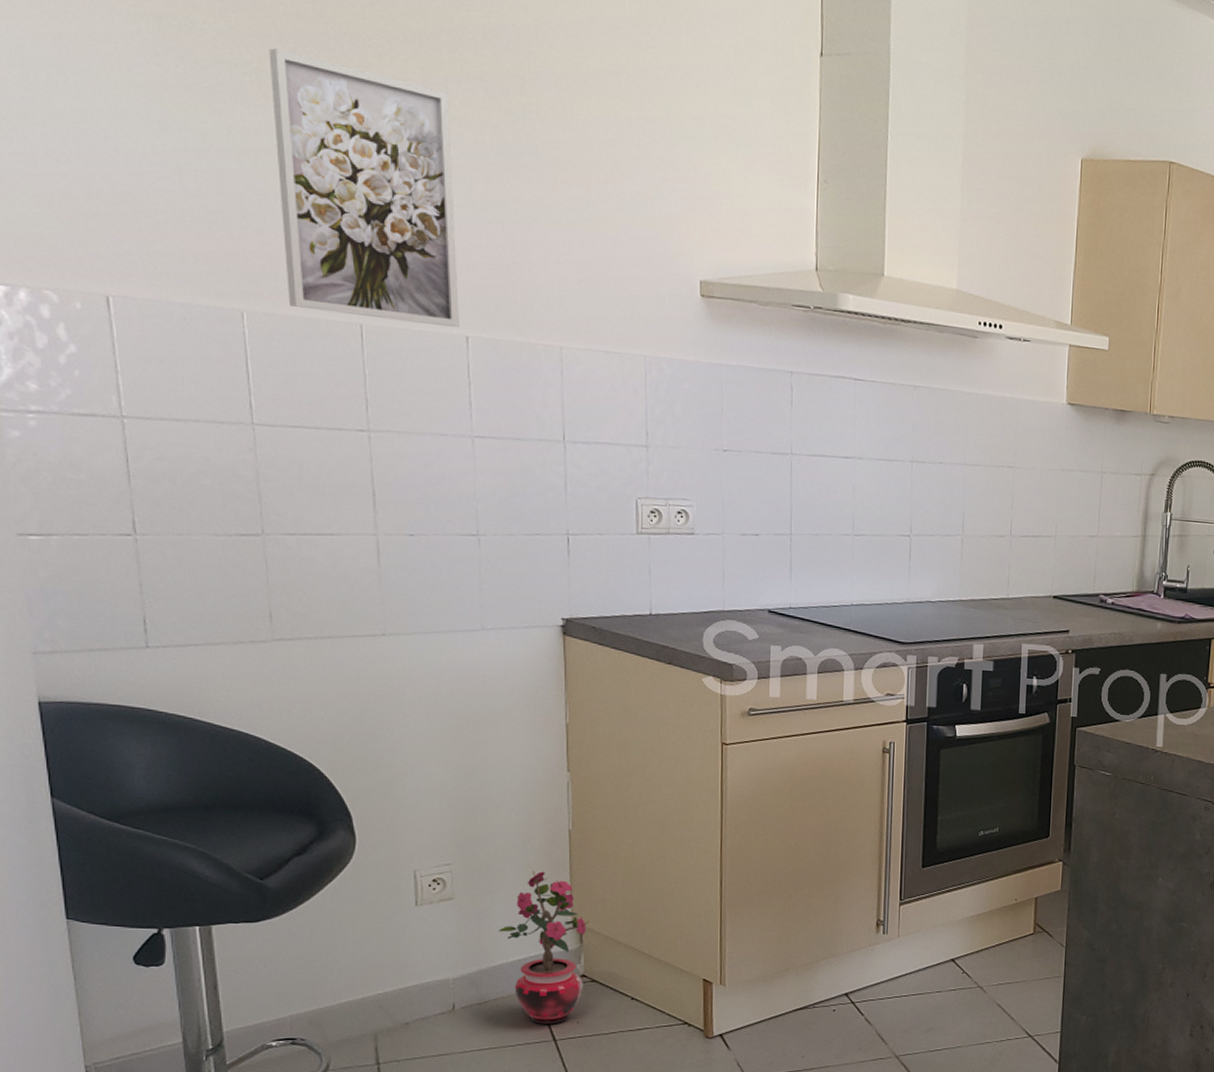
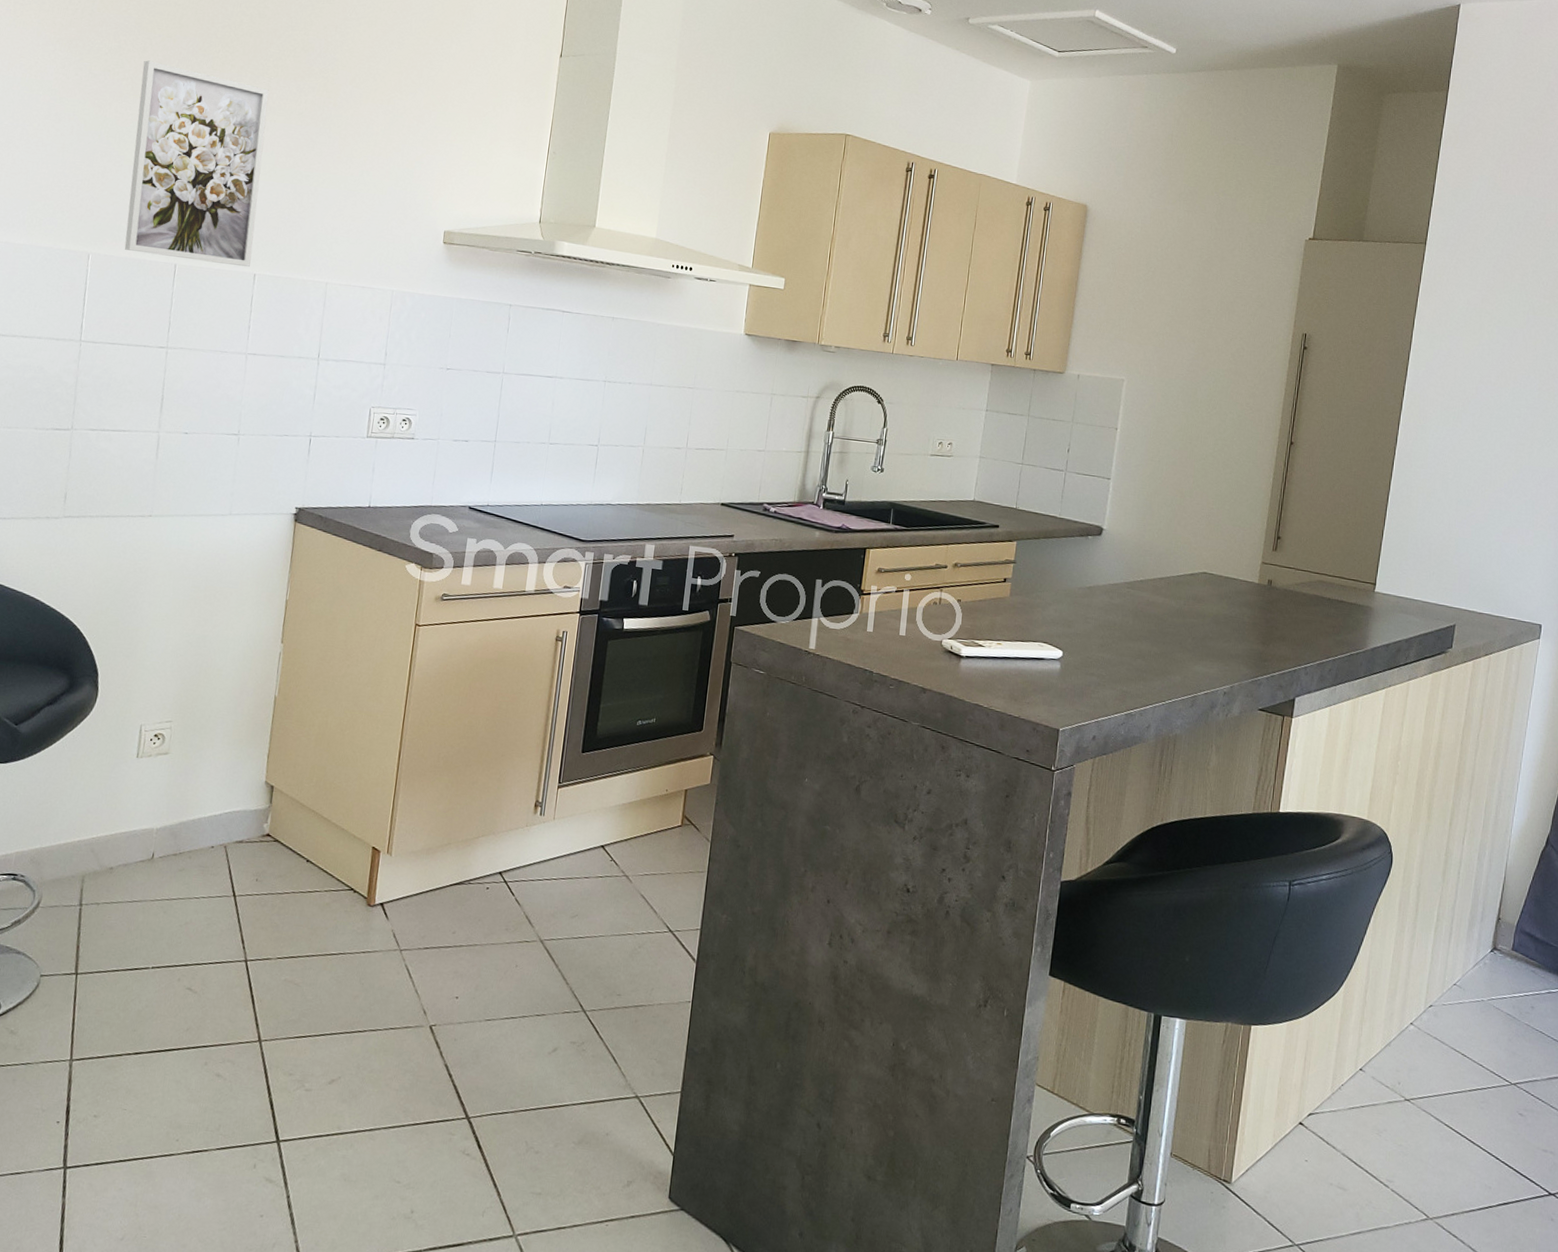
potted plant: present [498,871,590,1024] -> none [201,732,281,880]

